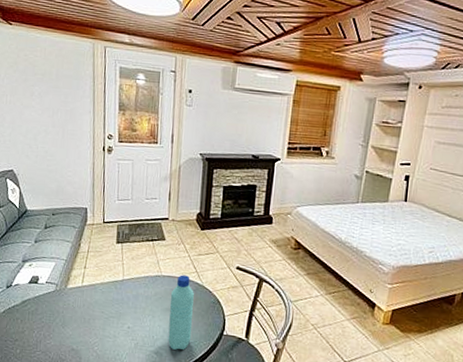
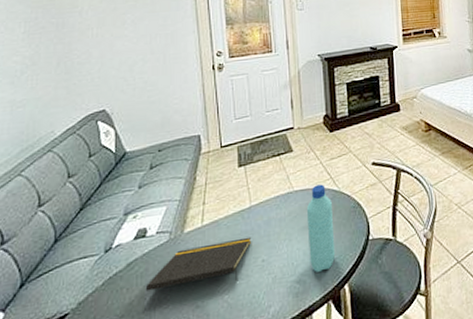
notepad: none [35,301,121,339] -> present [146,237,252,291]

